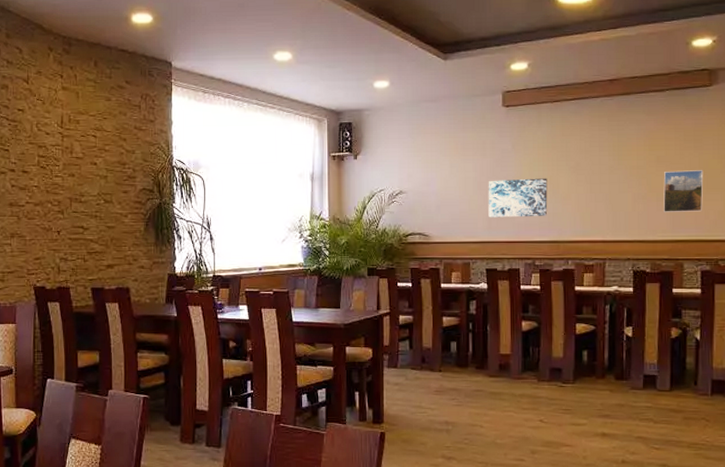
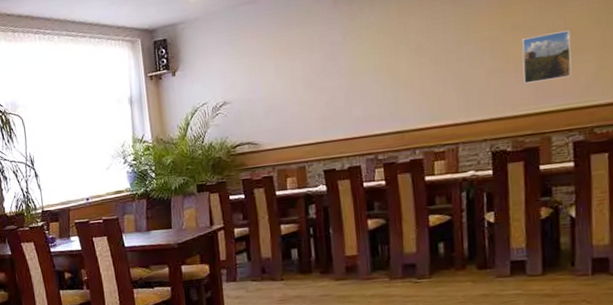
wall art: present [488,178,548,218] -> none [319,66,388,117]

